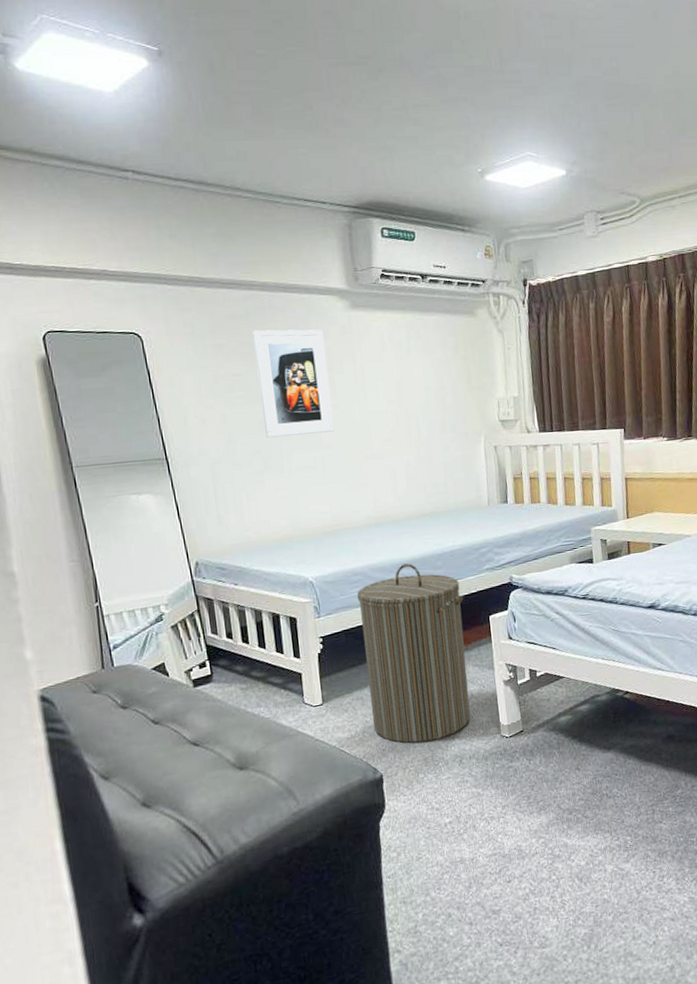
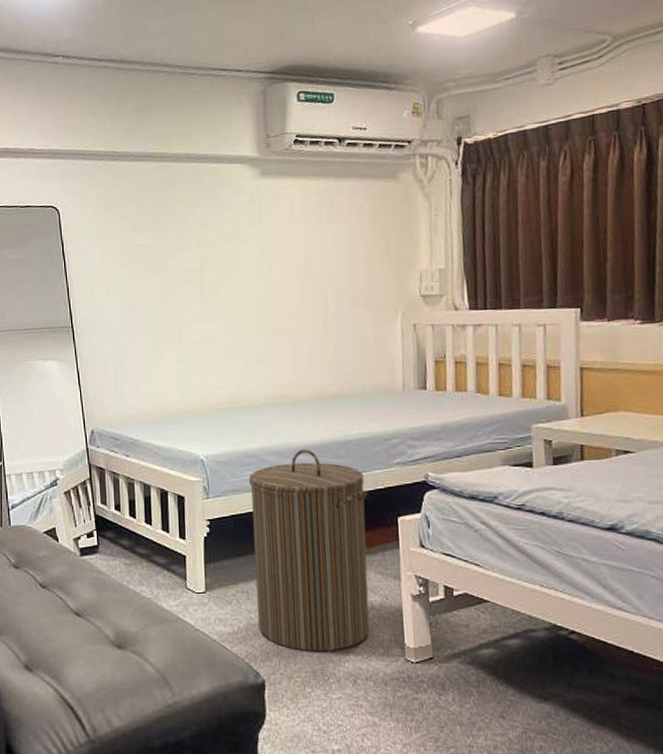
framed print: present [252,329,335,439] -> none [161,198,236,310]

